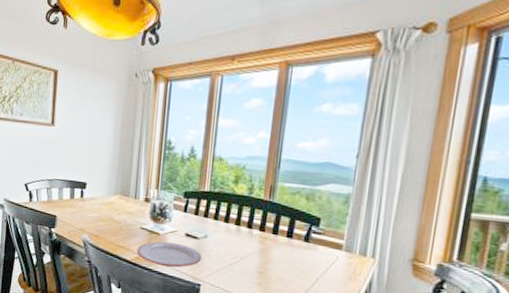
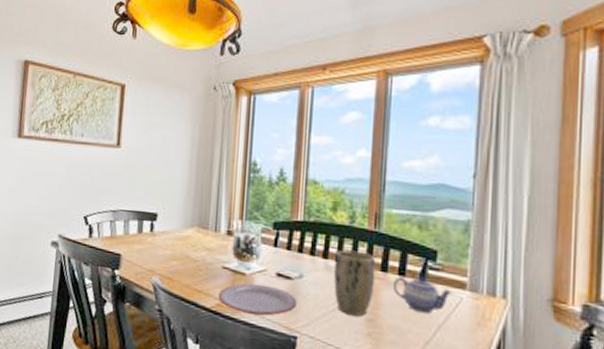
plant pot: none [232,215,269,270] -> present [334,249,376,317]
teapot: none [281,238,332,269] -> present [392,276,454,314]

